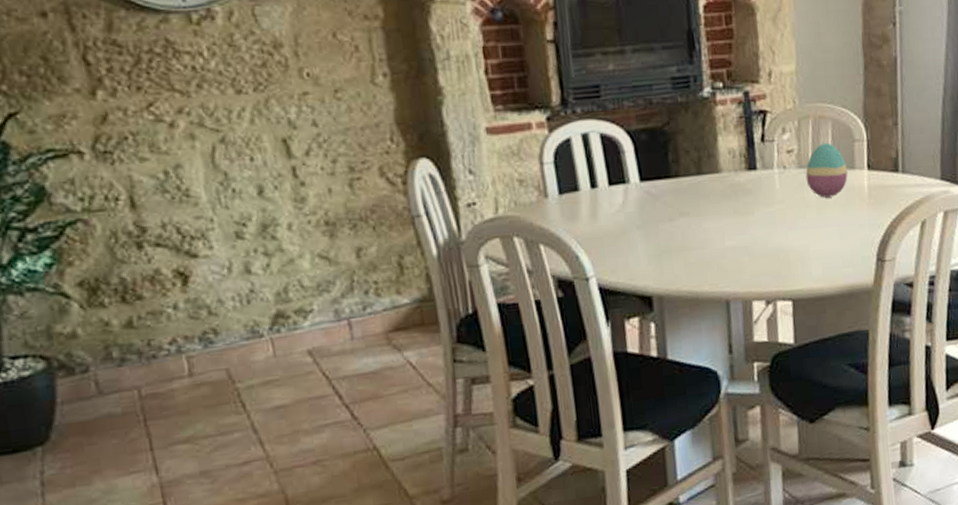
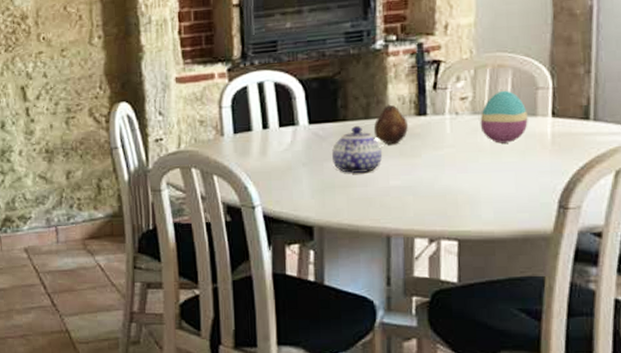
teapot: none [666,181,717,236] -> present [332,125,383,174]
fruit: none [706,157,740,202] -> present [373,103,408,145]

